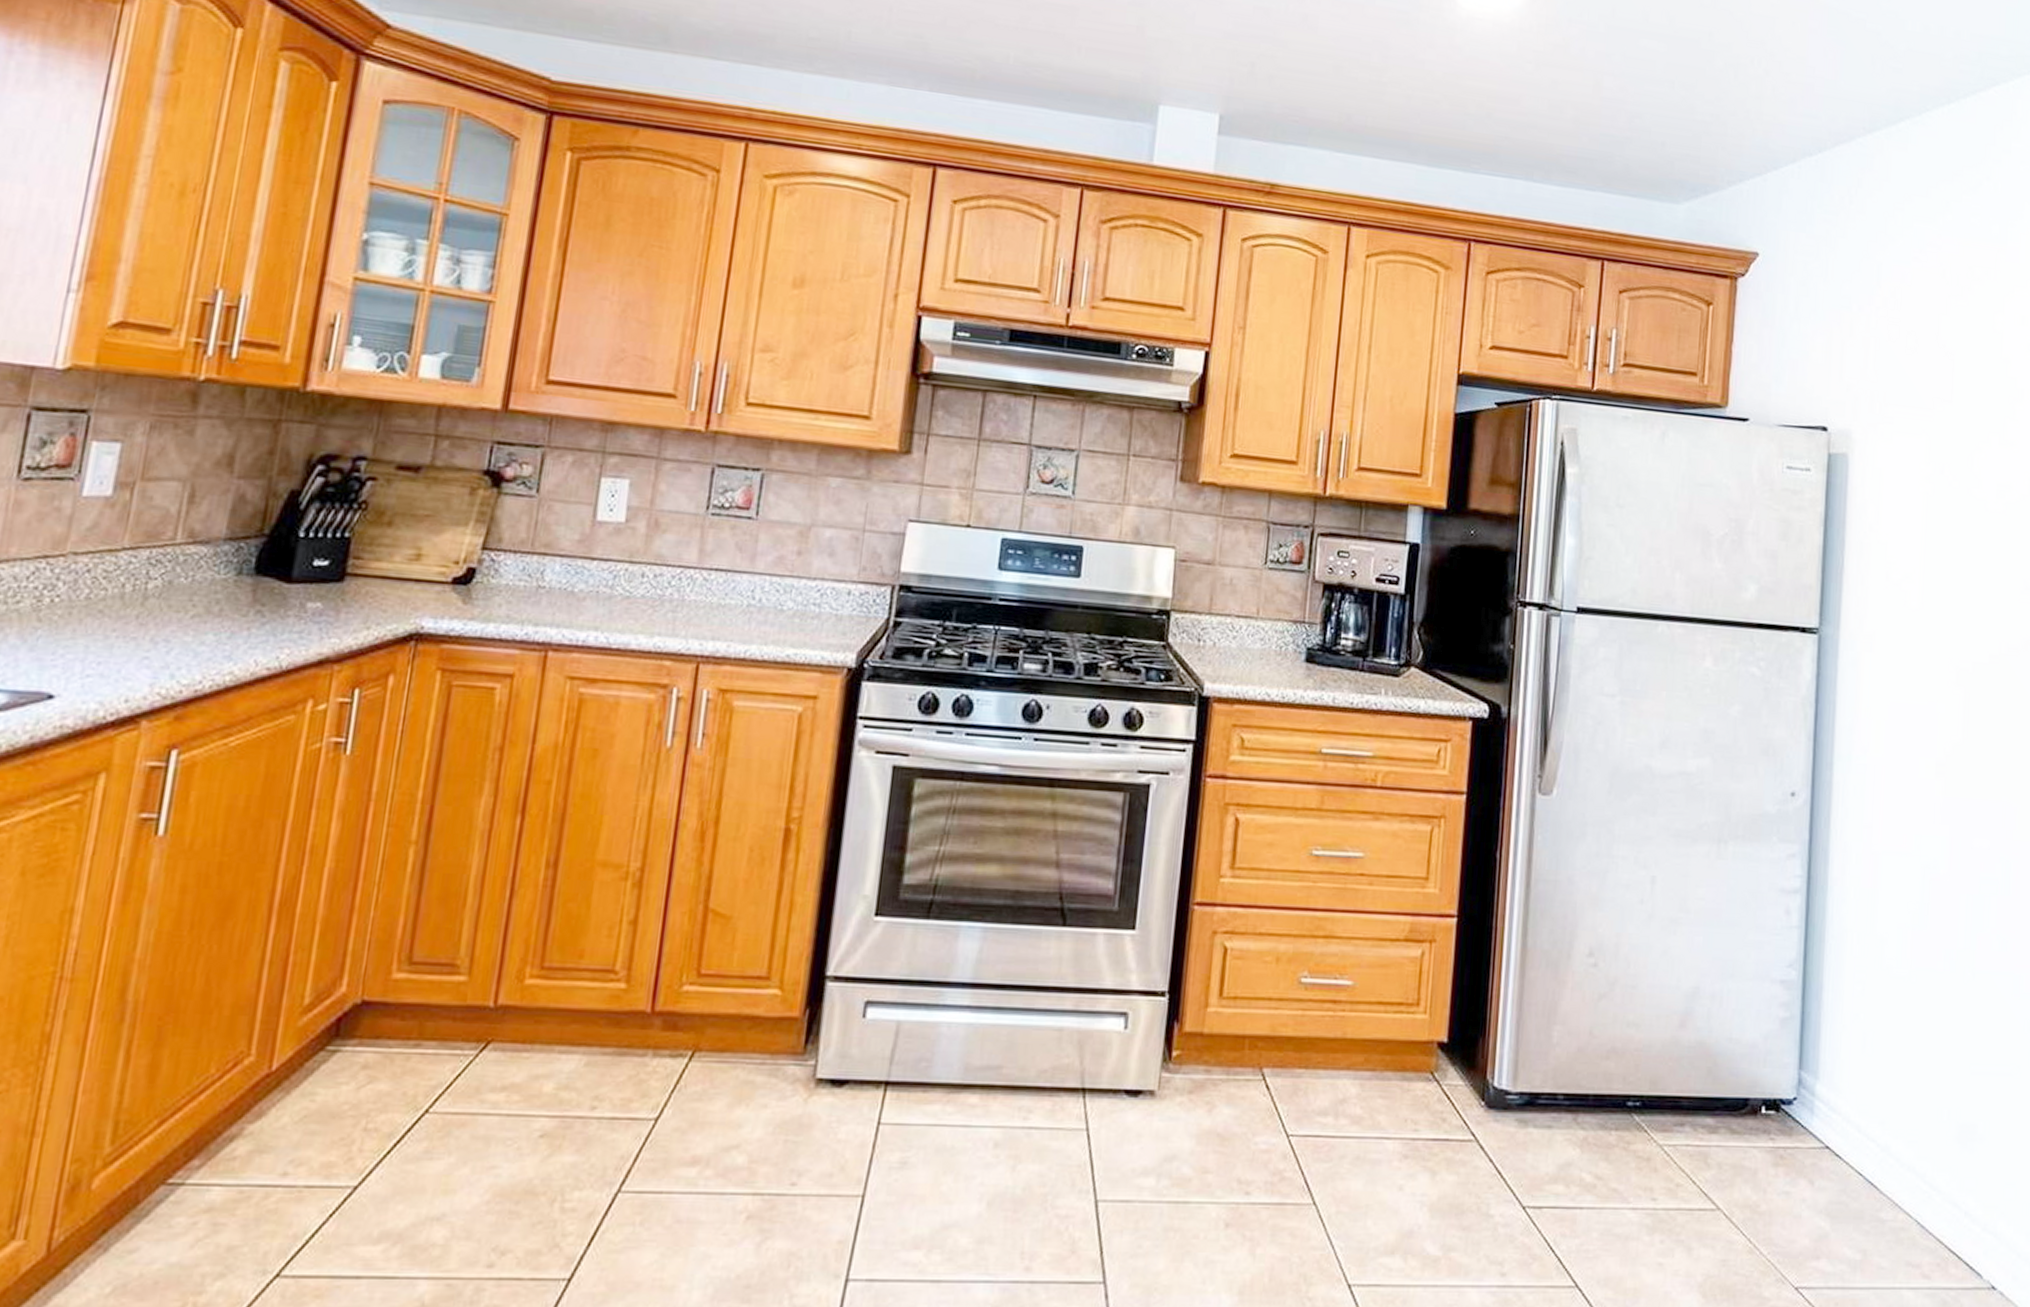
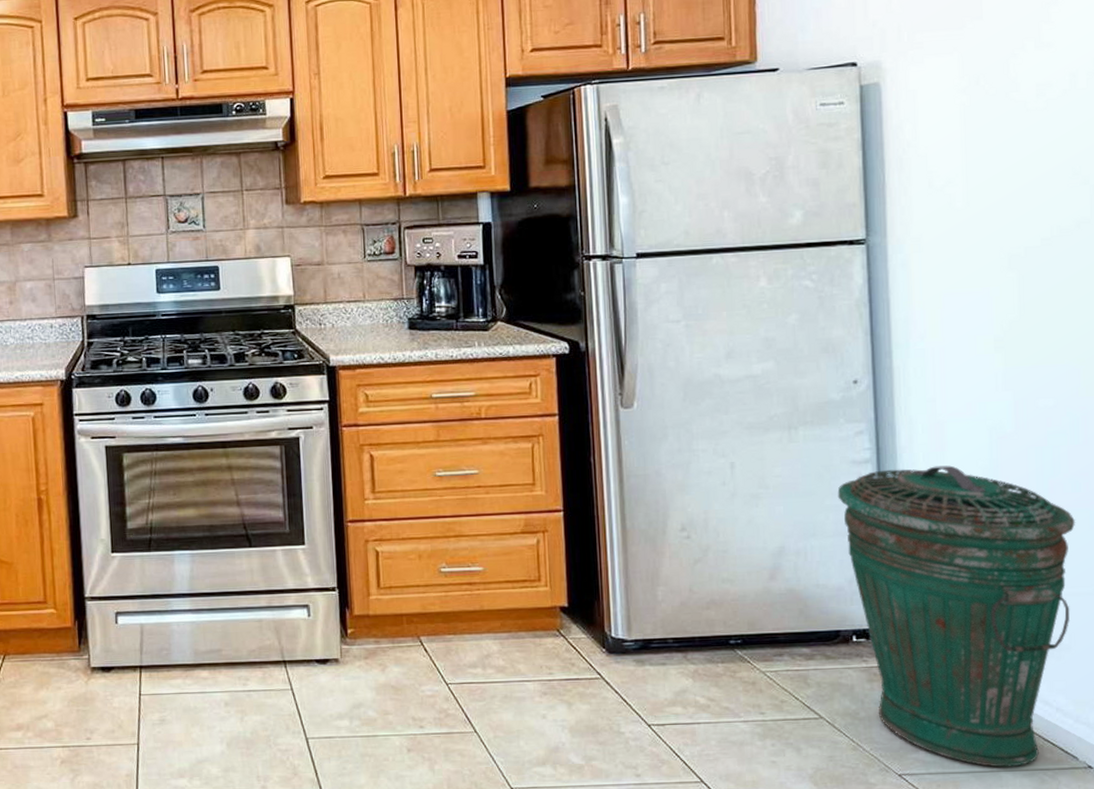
trash can: none [1762,903,2000,1284] -> present [837,465,1076,768]

